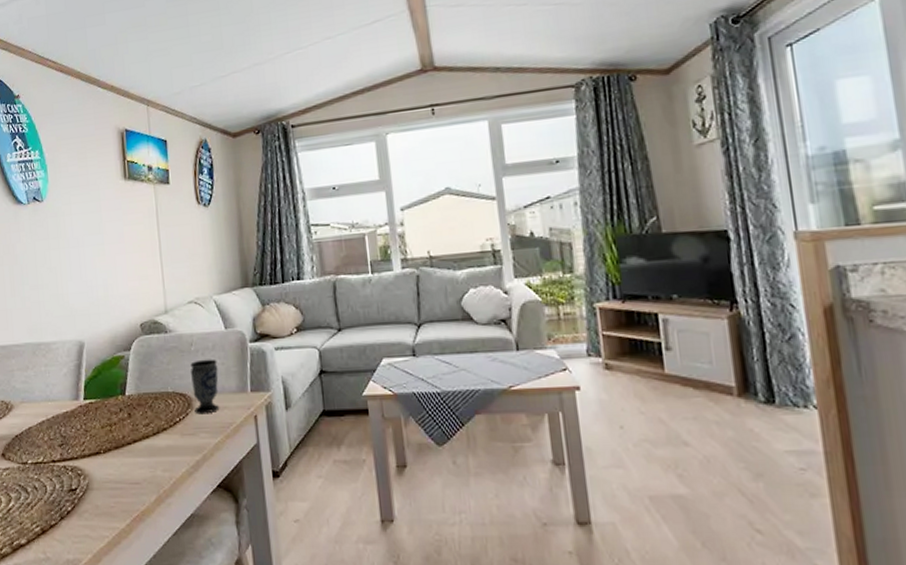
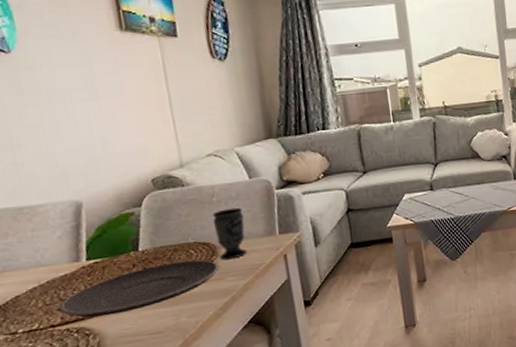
plate: none [60,410,194,458] -> present [59,259,220,318]

